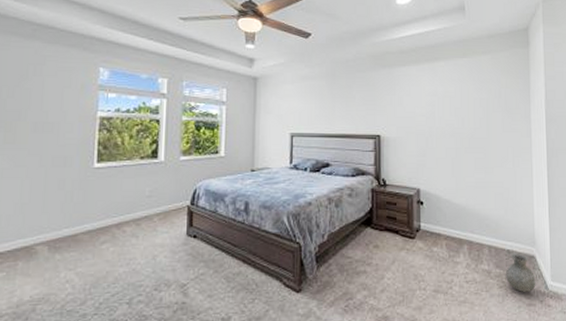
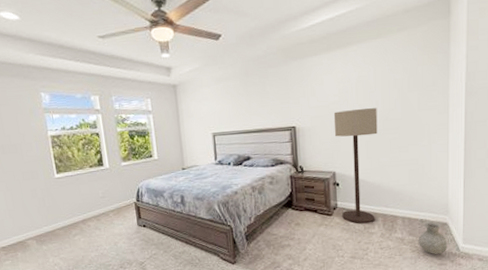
floor lamp: none [420,124,464,251] -> present [333,108,378,224]

